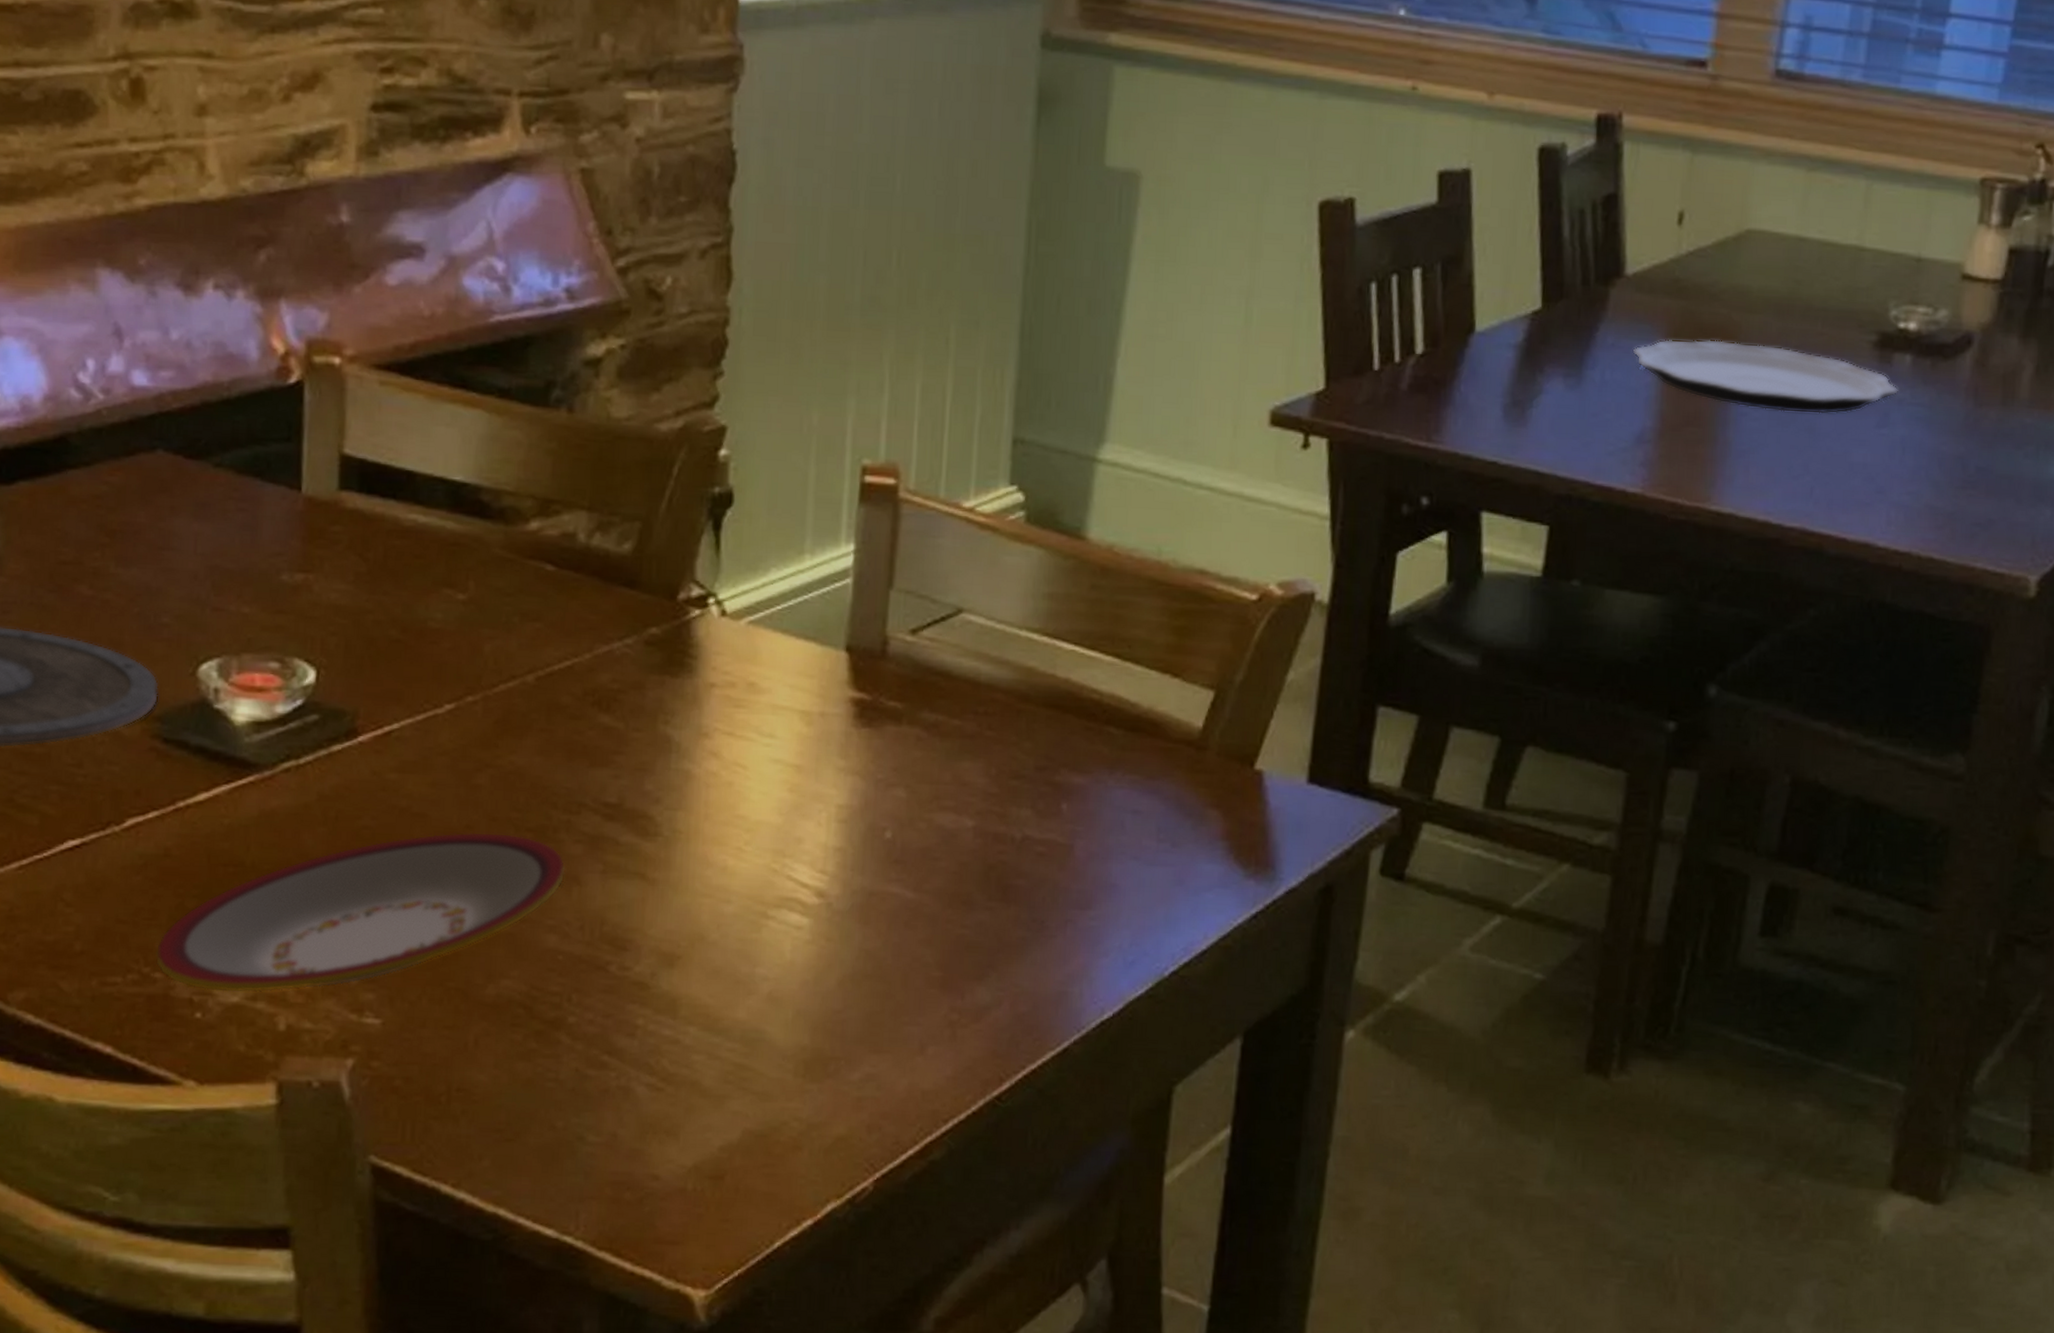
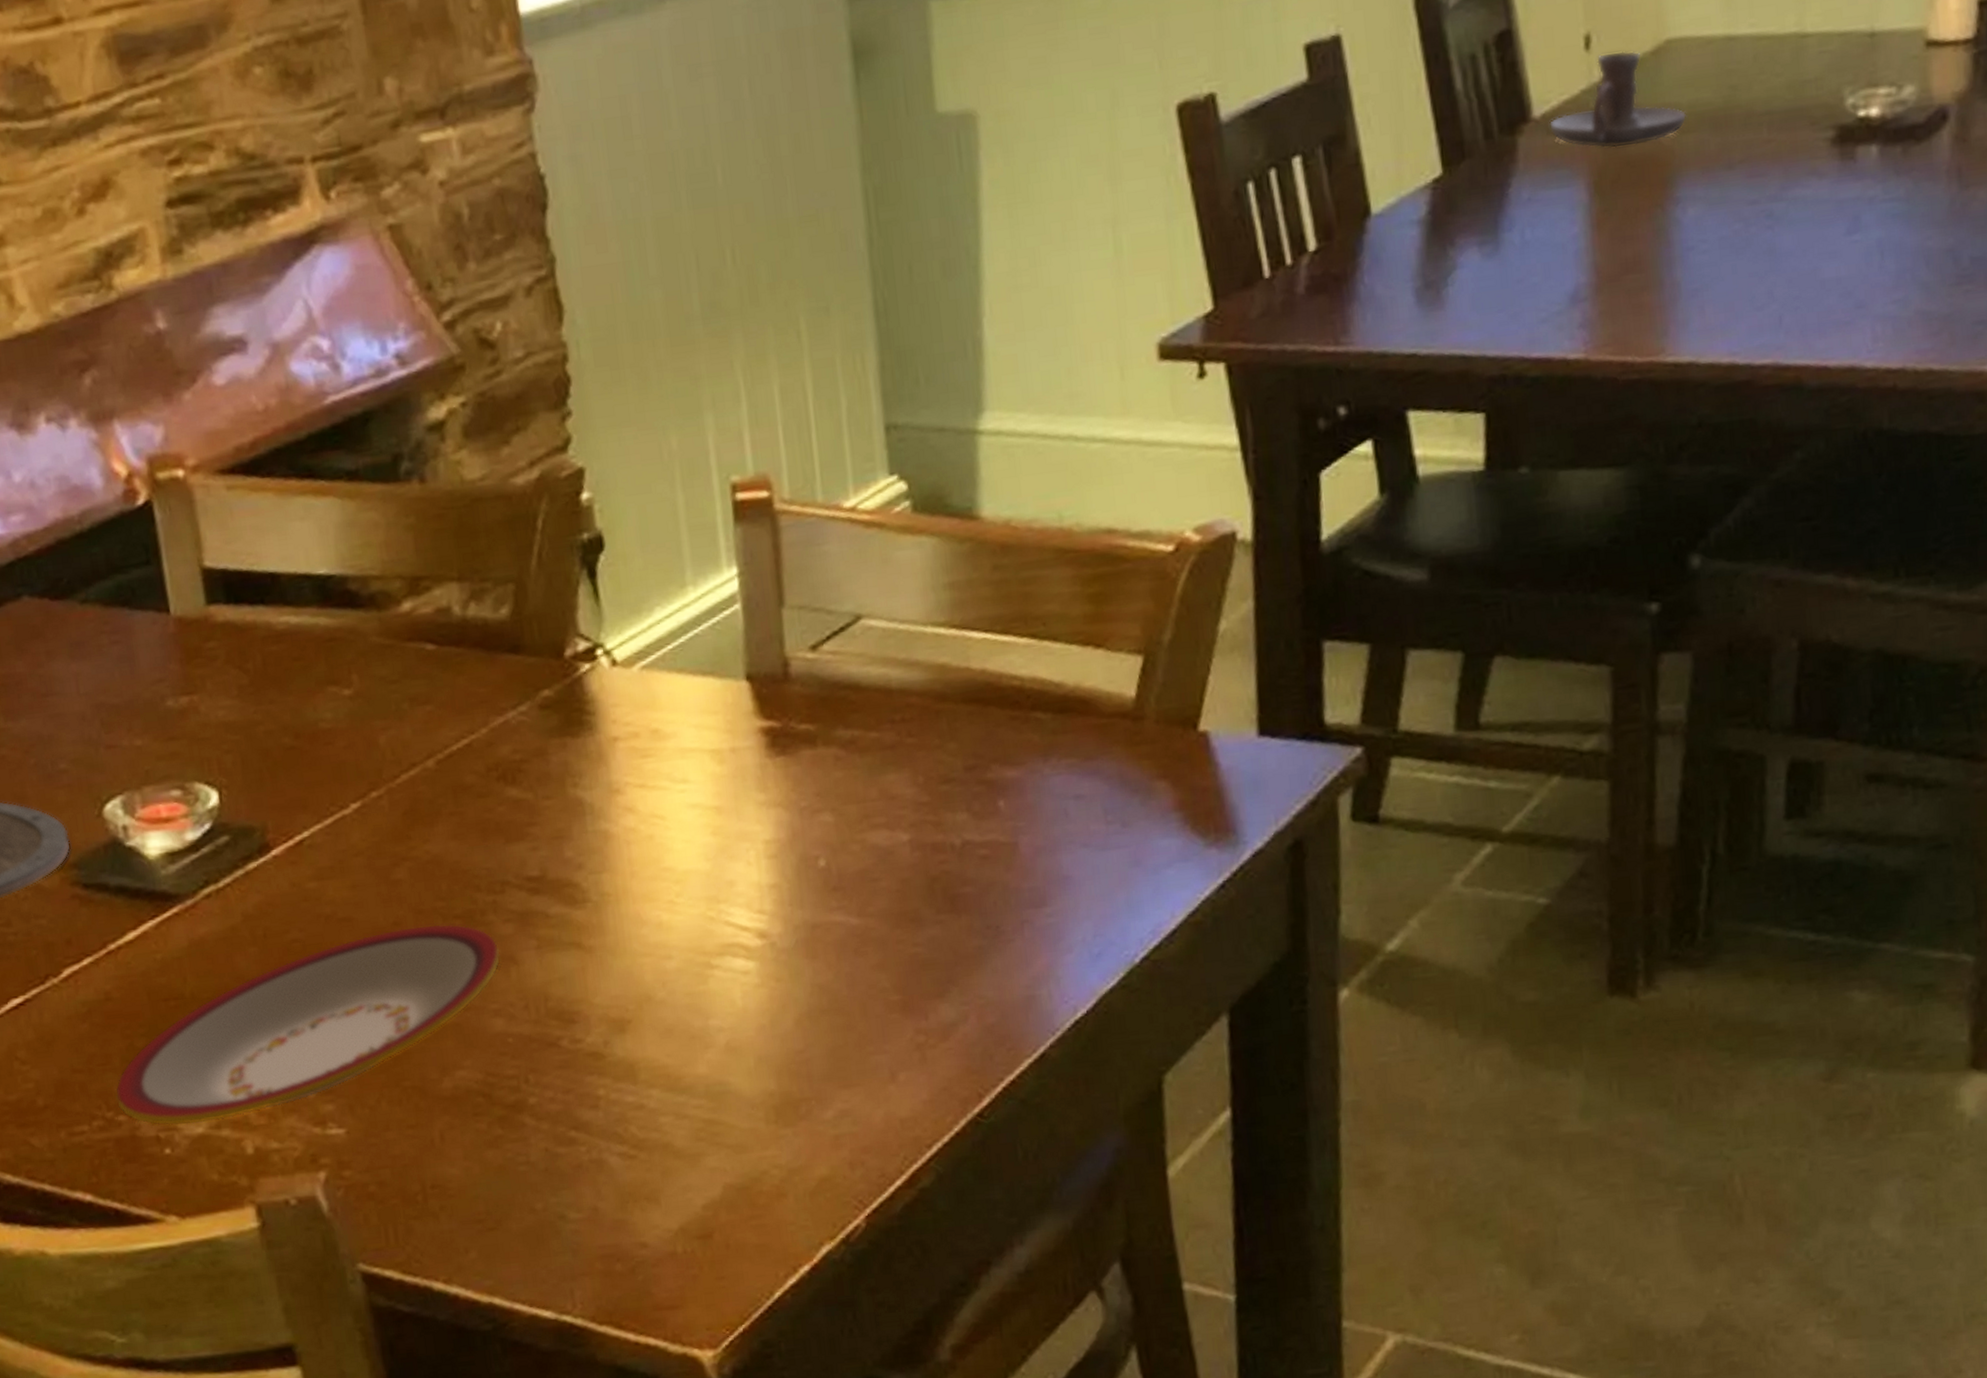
plate: present [1632,339,1898,414] -> none [1553,164,1867,241]
candle holder: none [1638,230,1756,316] -> present [1548,50,1688,149]

